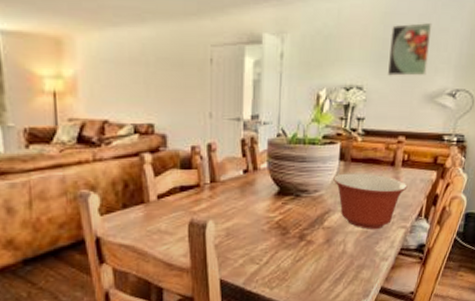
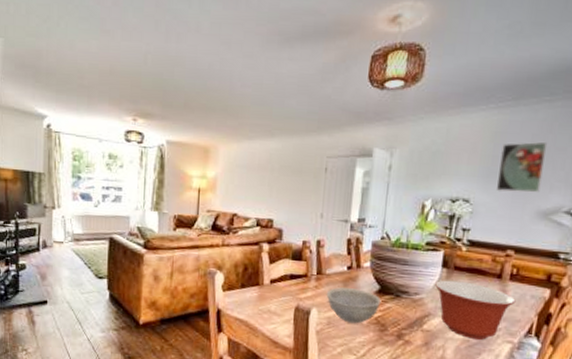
bowl: none [222,193,282,232] -> present [326,287,382,324]

